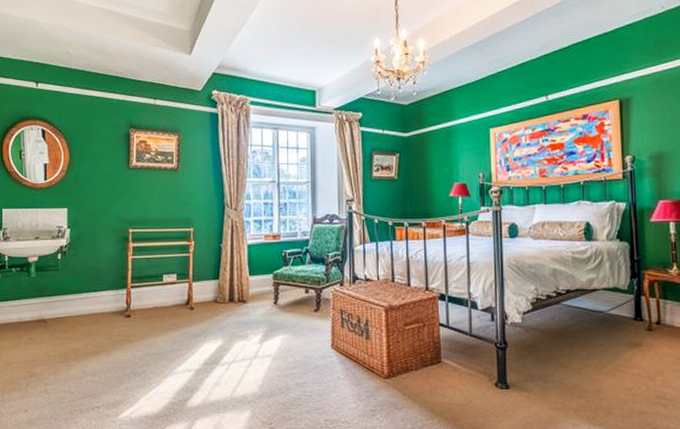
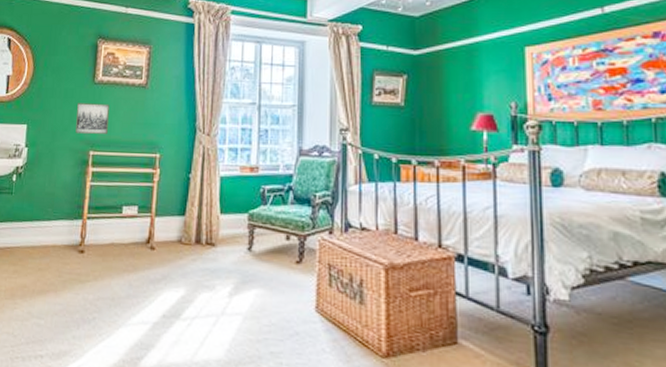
wall art: none [115,186,145,214] -> present [75,103,109,134]

